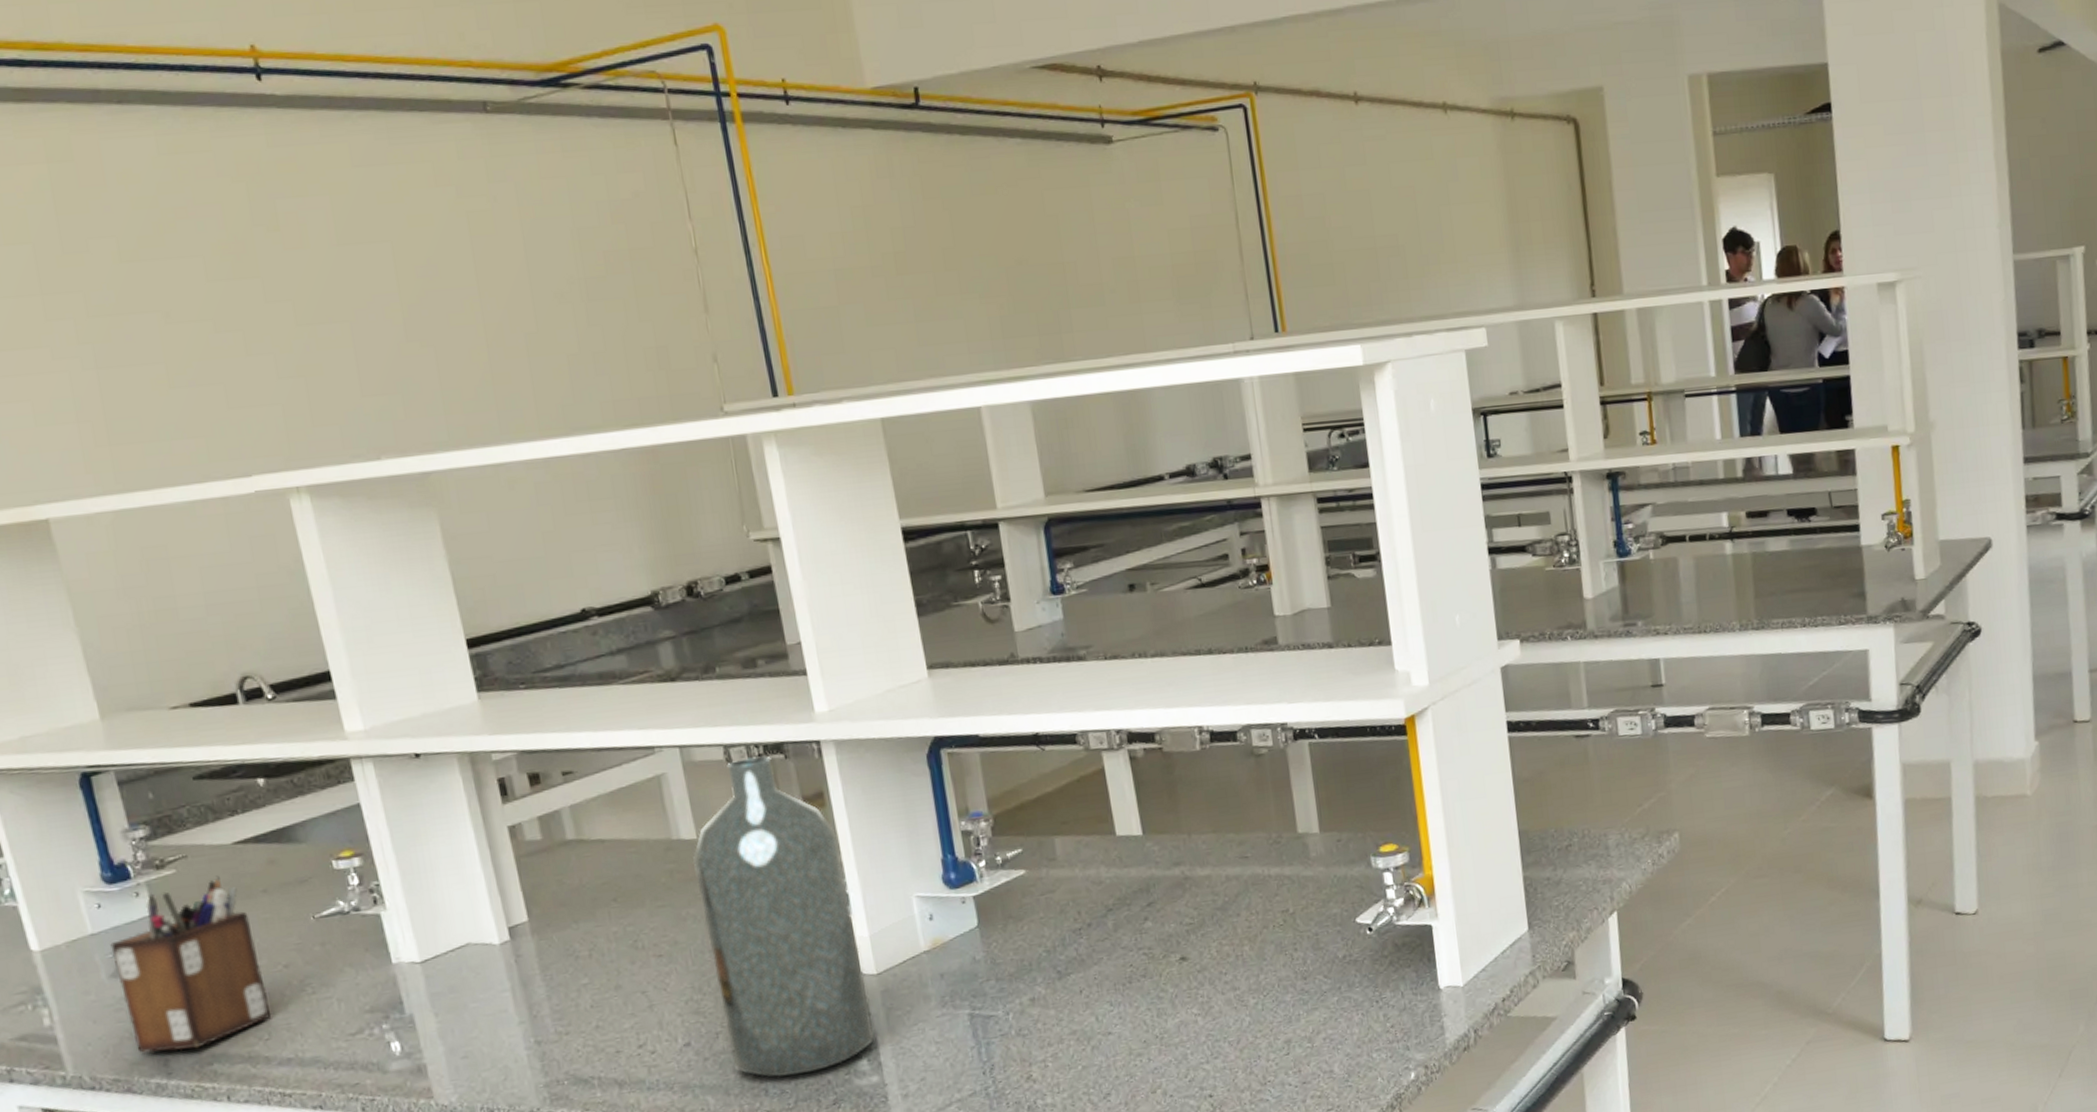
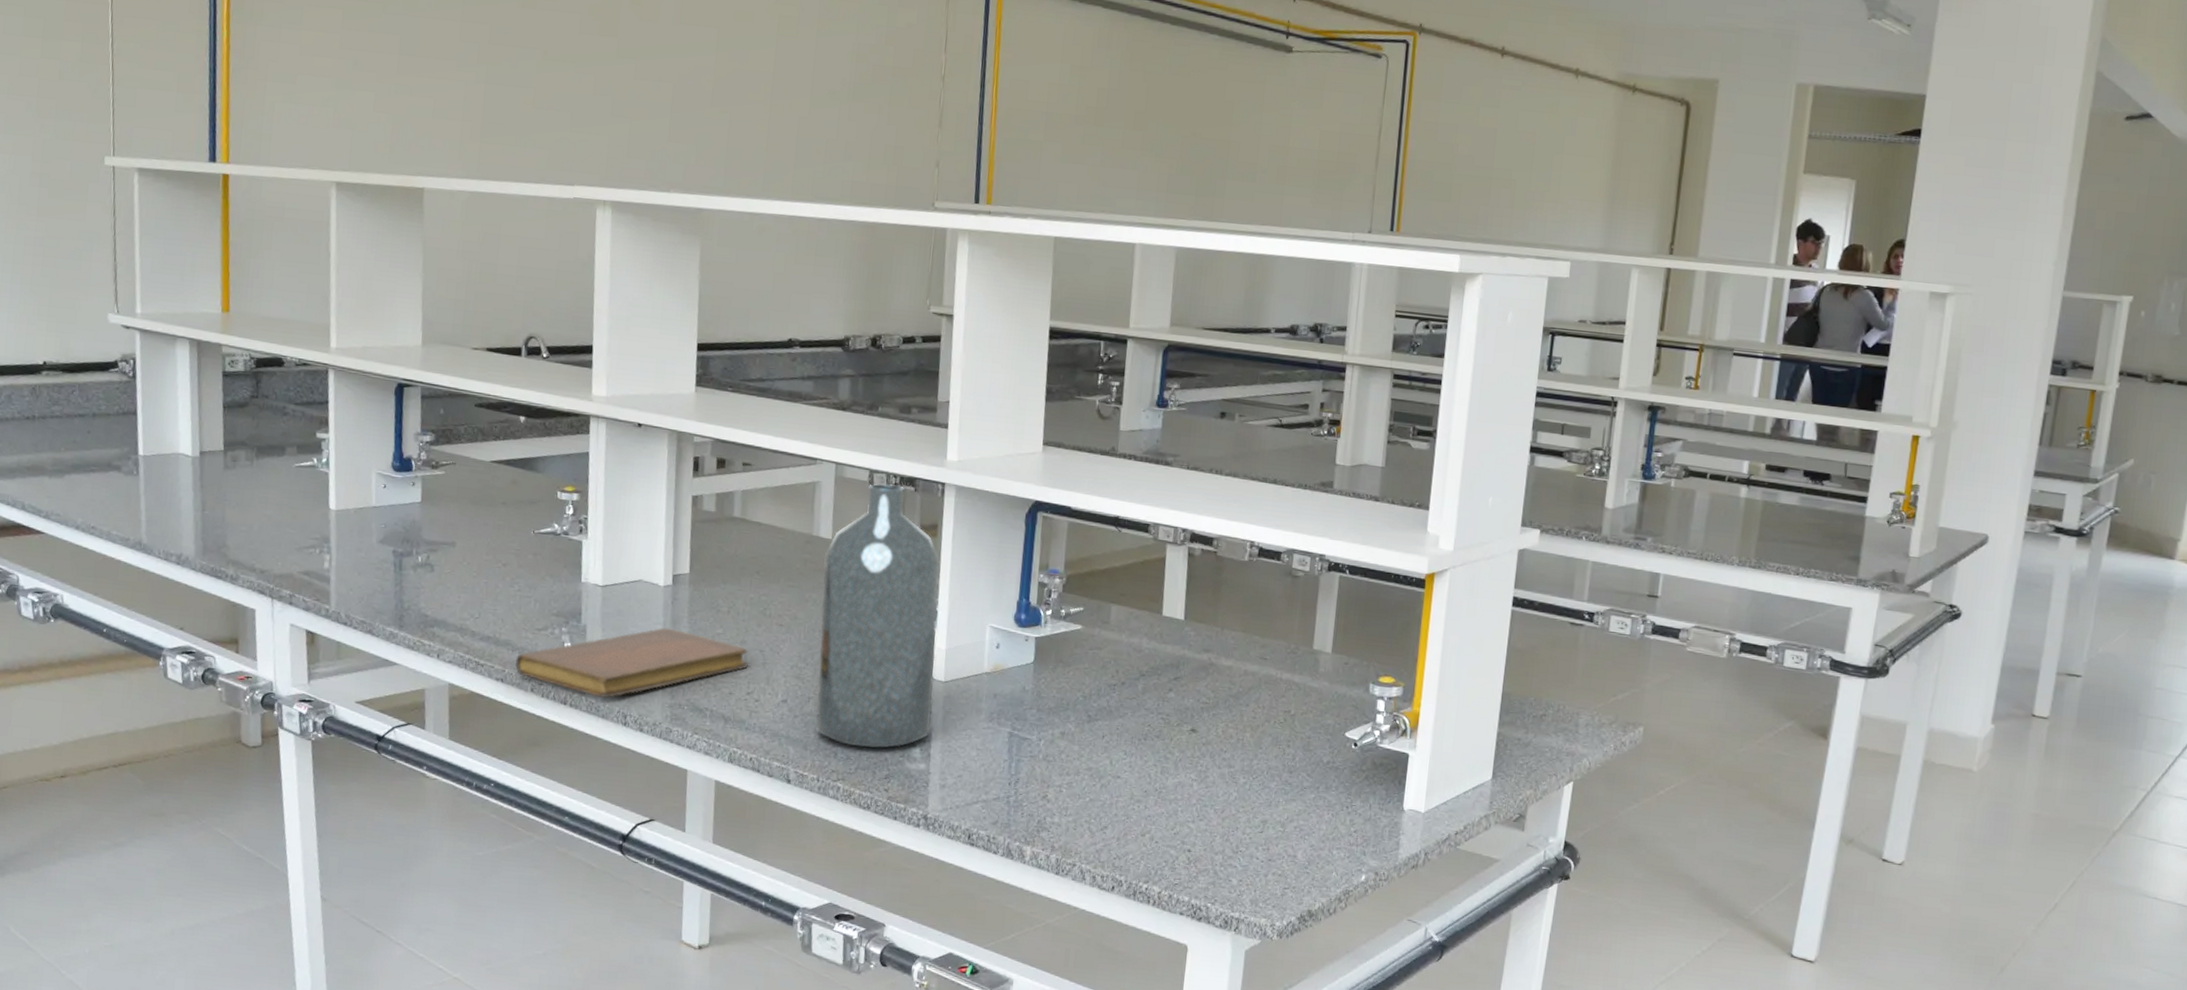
desk organizer: present [110,875,272,1053] -> none [384,483,488,612]
notebook: none [332,991,631,1098] -> present [515,627,748,699]

